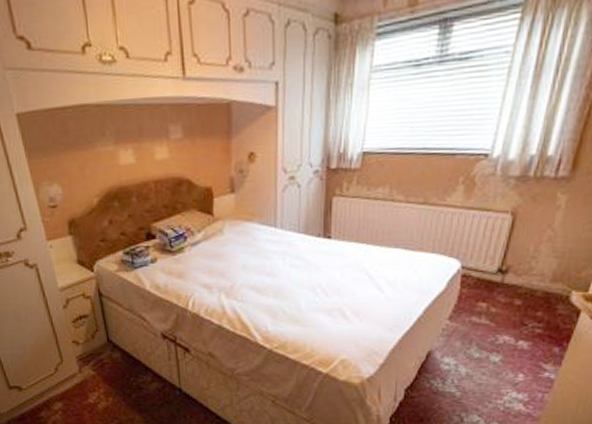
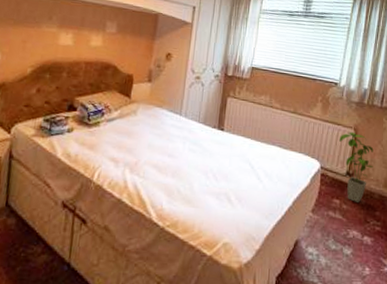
house plant: none [489,217,540,303] -> present [339,131,374,202]

